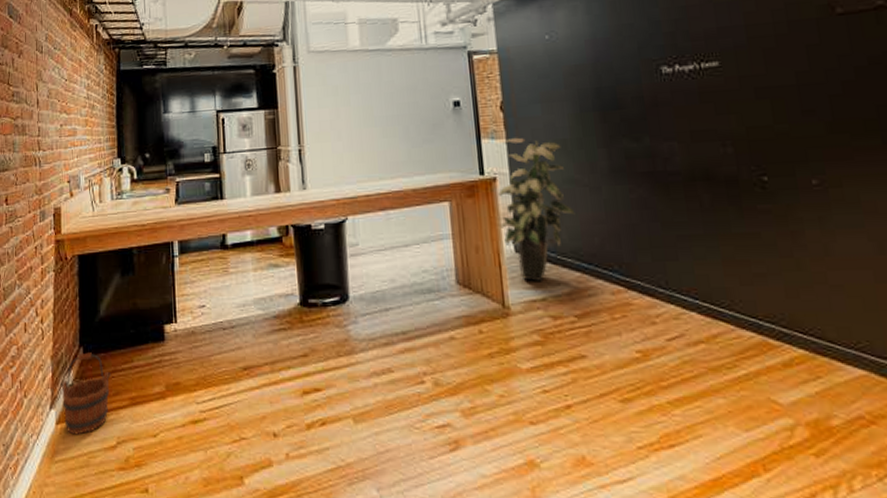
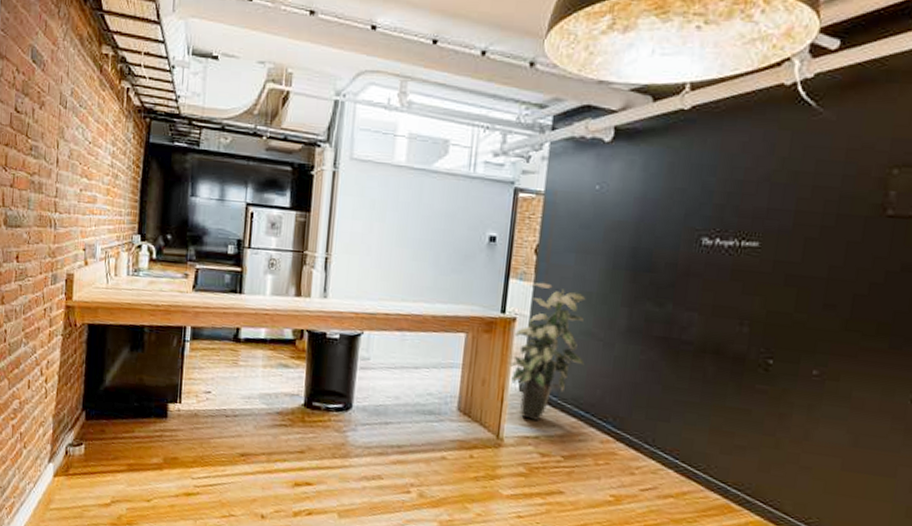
wooden bucket: present [60,352,111,435] -> none [60,417,111,490]

